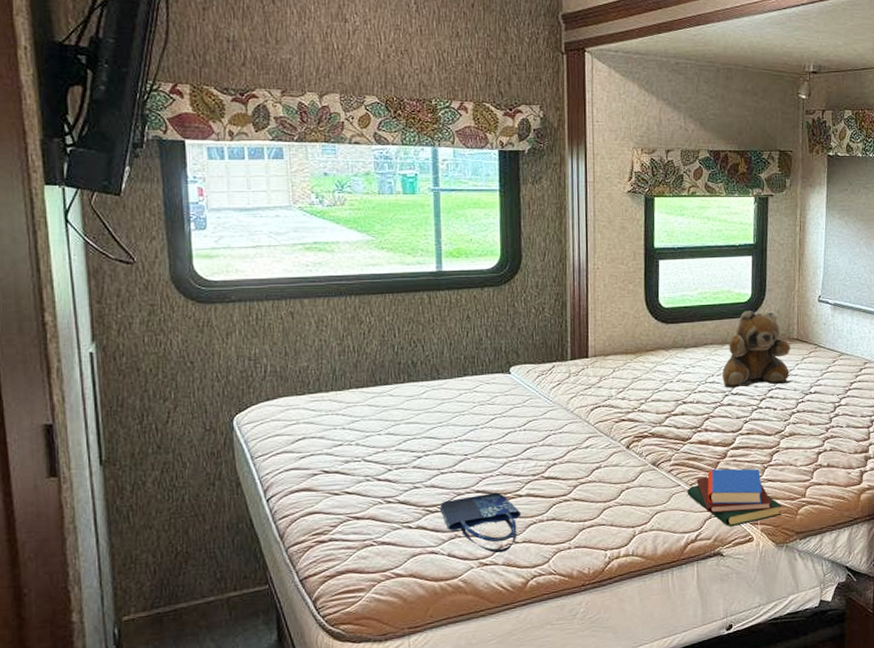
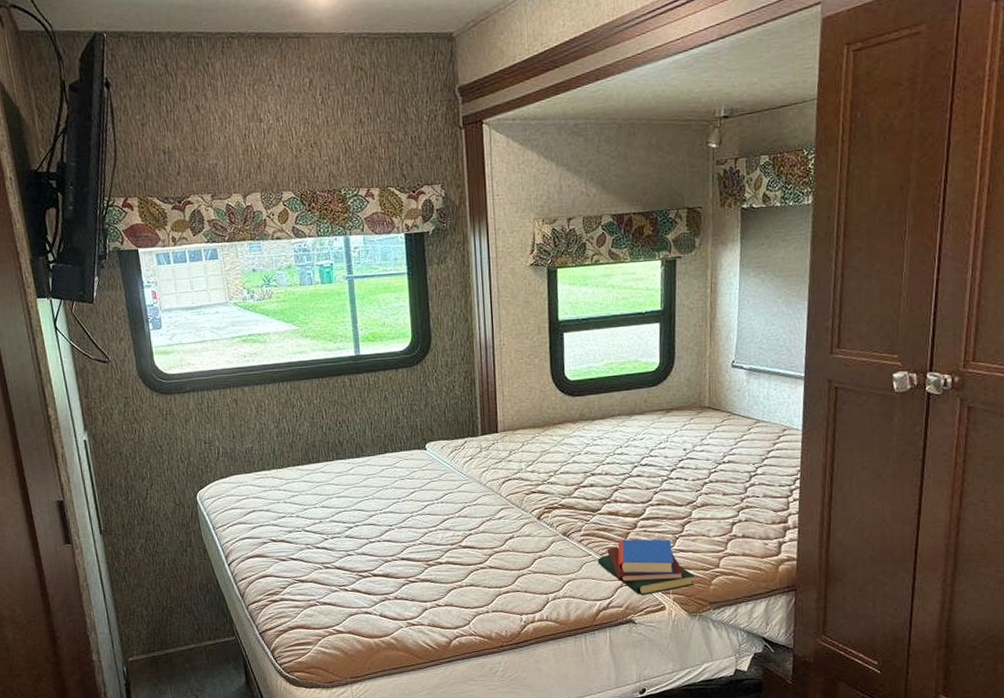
shopping bag: present [439,492,522,554] -> none [370,560,443,615]
teddy bear: present [722,311,791,388] -> none [631,380,703,459]

